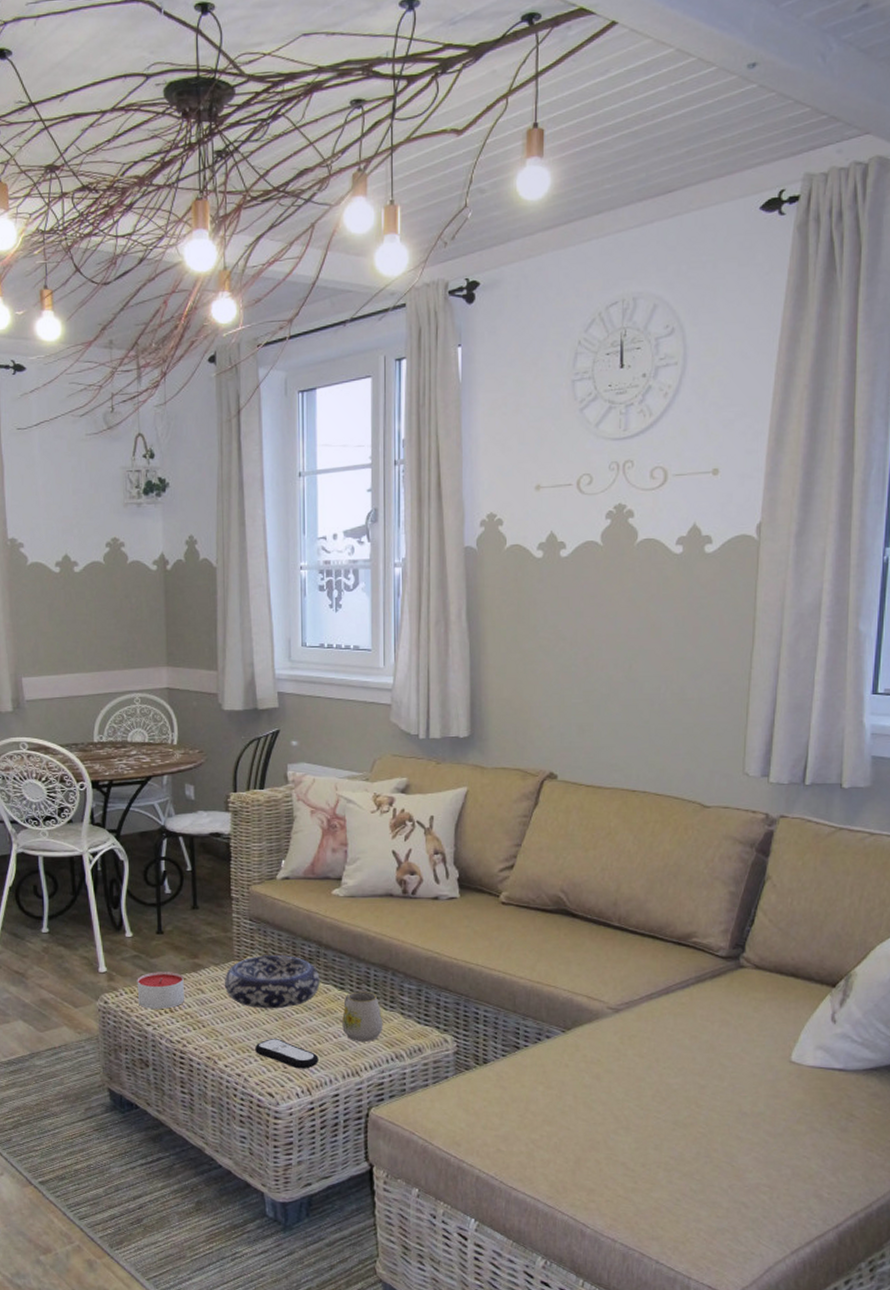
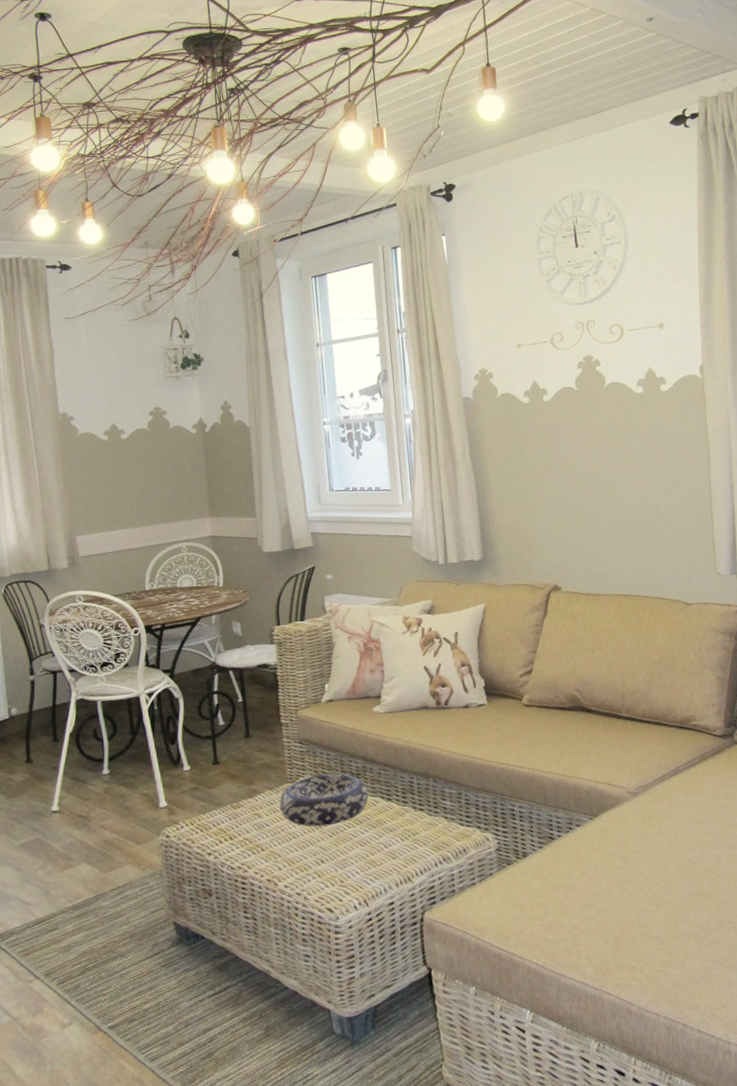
candle: present [137,972,184,1009] -> none [196,800,243,838]
remote control: present [255,1038,319,1069] -> none [312,853,373,882]
mug: present [342,991,383,1042] -> none [391,800,430,849]

